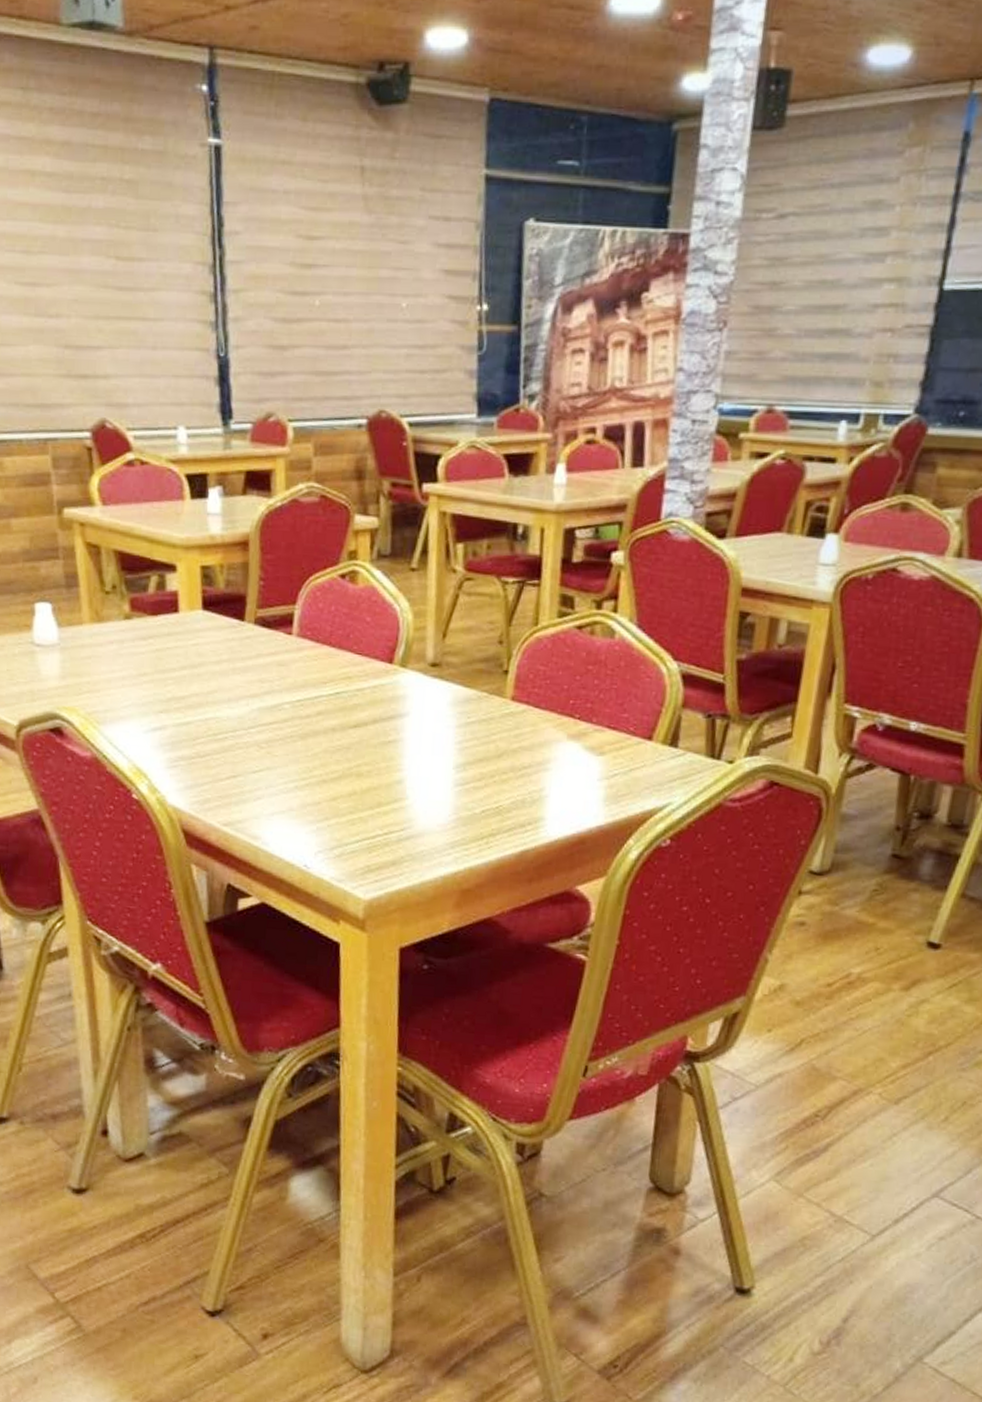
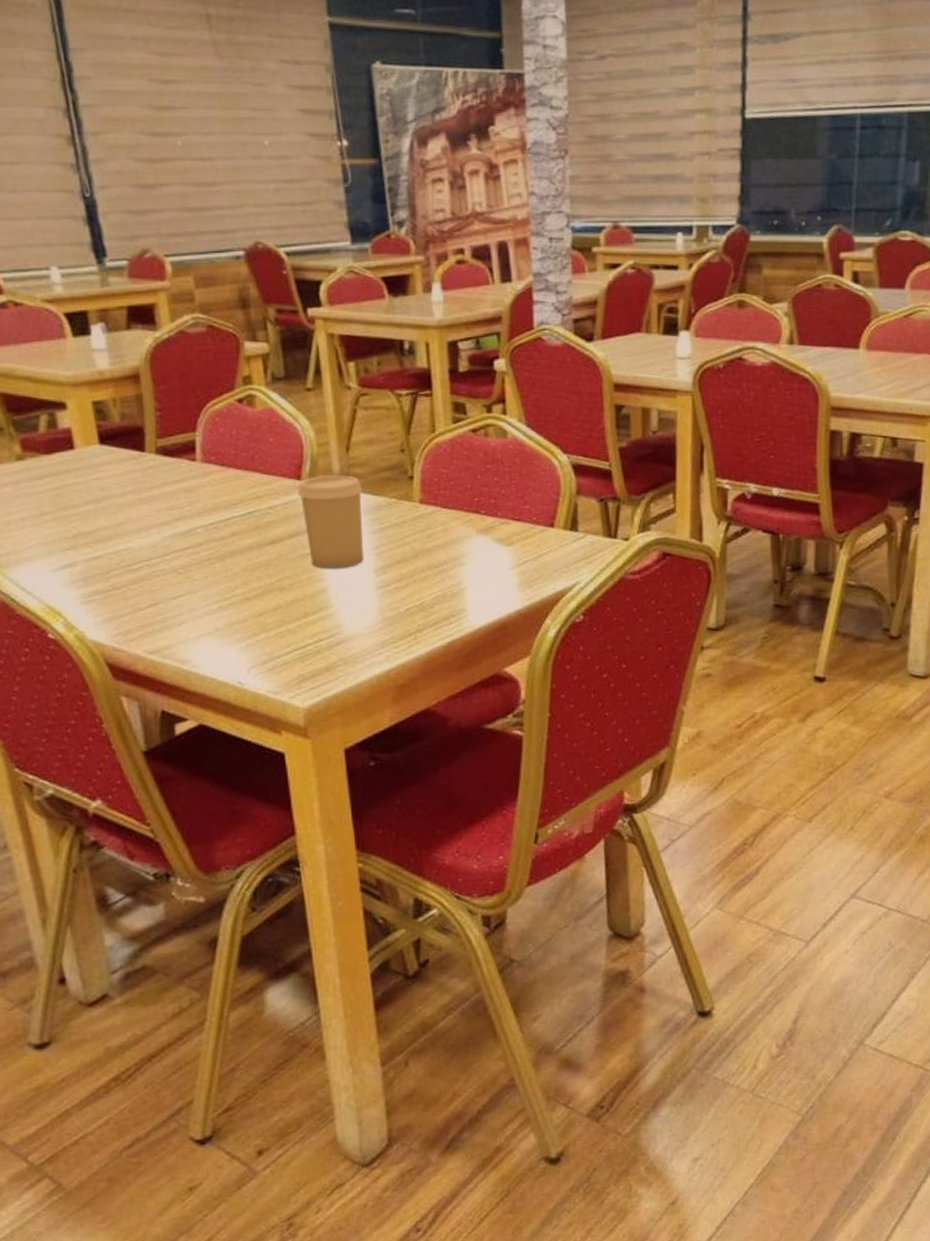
cup: none [387,661,454,760] -> present [297,475,364,569]

